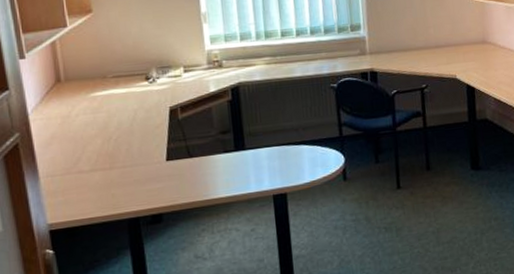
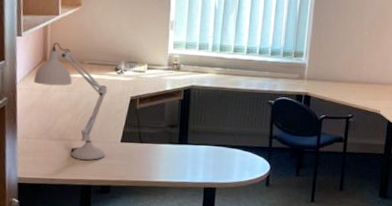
desk lamp: none [49,59,150,190] -> present [34,43,108,160]

